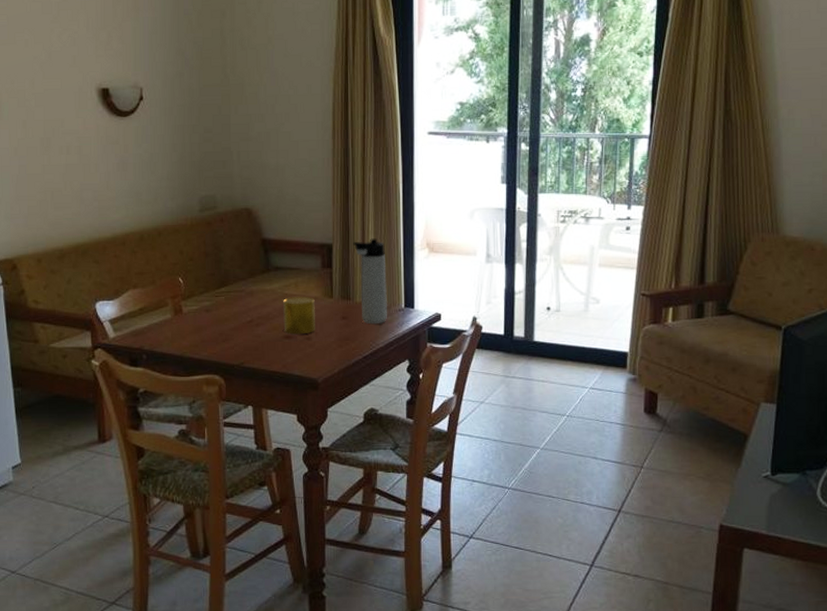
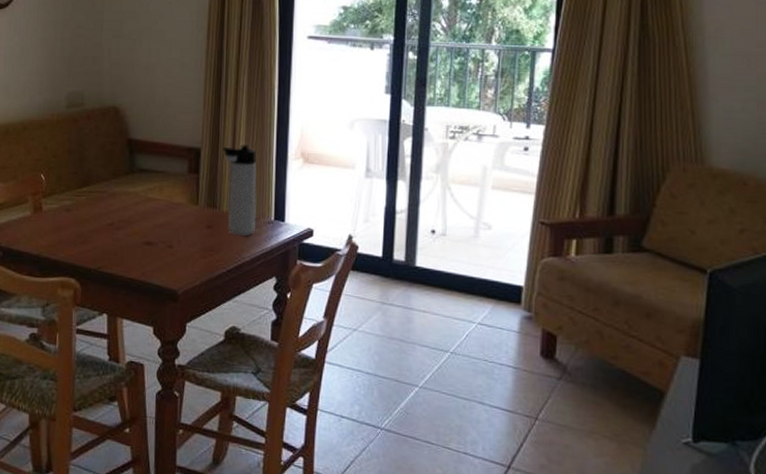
cup: present [283,296,315,335] -> none [145,201,179,242]

